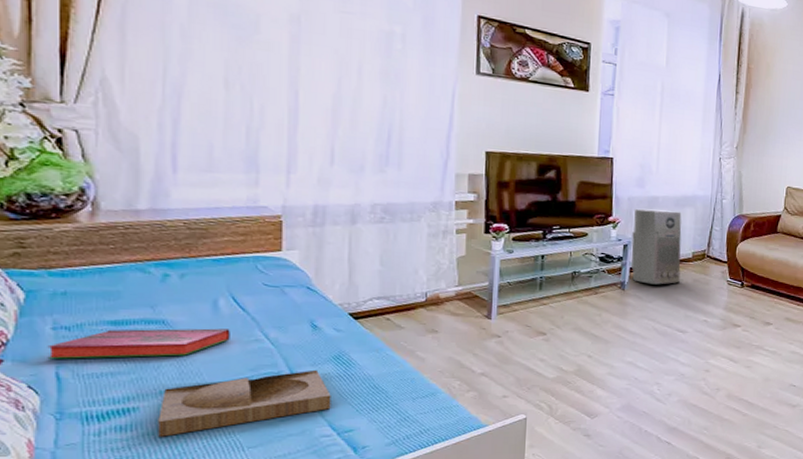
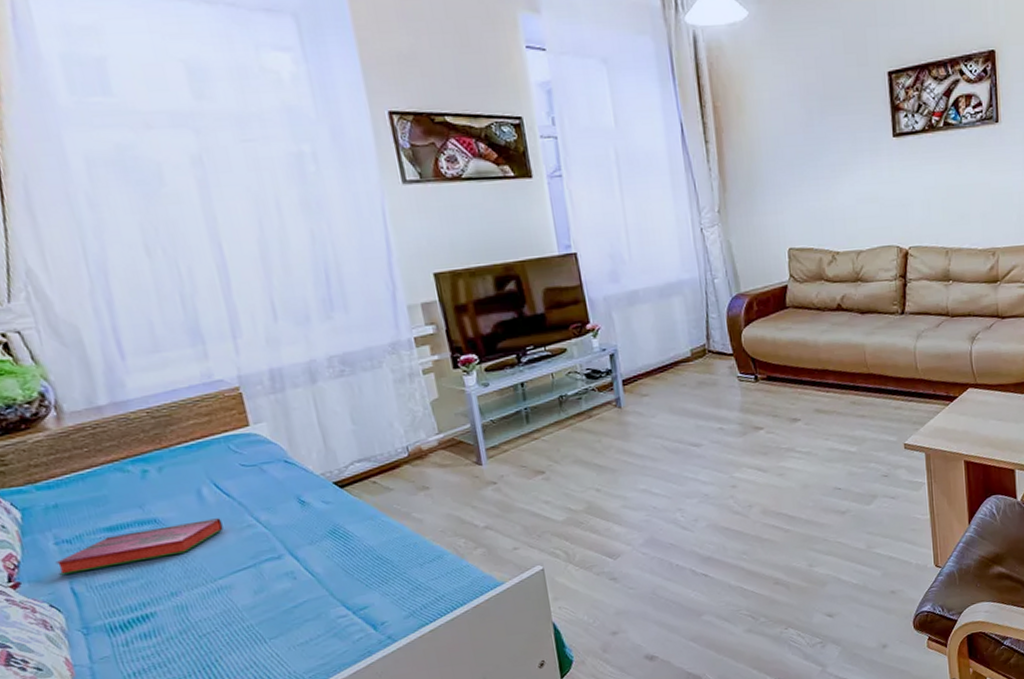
tray: present [158,369,331,437] -> none [174,548,340,639]
air purifier: present [631,208,682,285] -> none [614,303,682,396]

